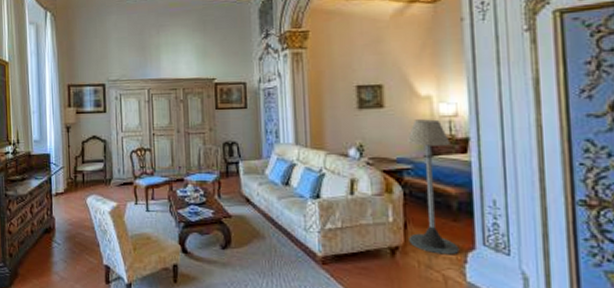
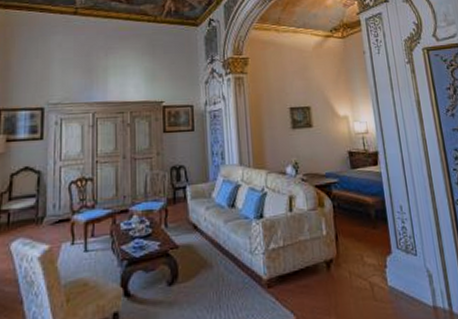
floor lamp: present [406,119,460,255] -> none [332,136,380,263]

